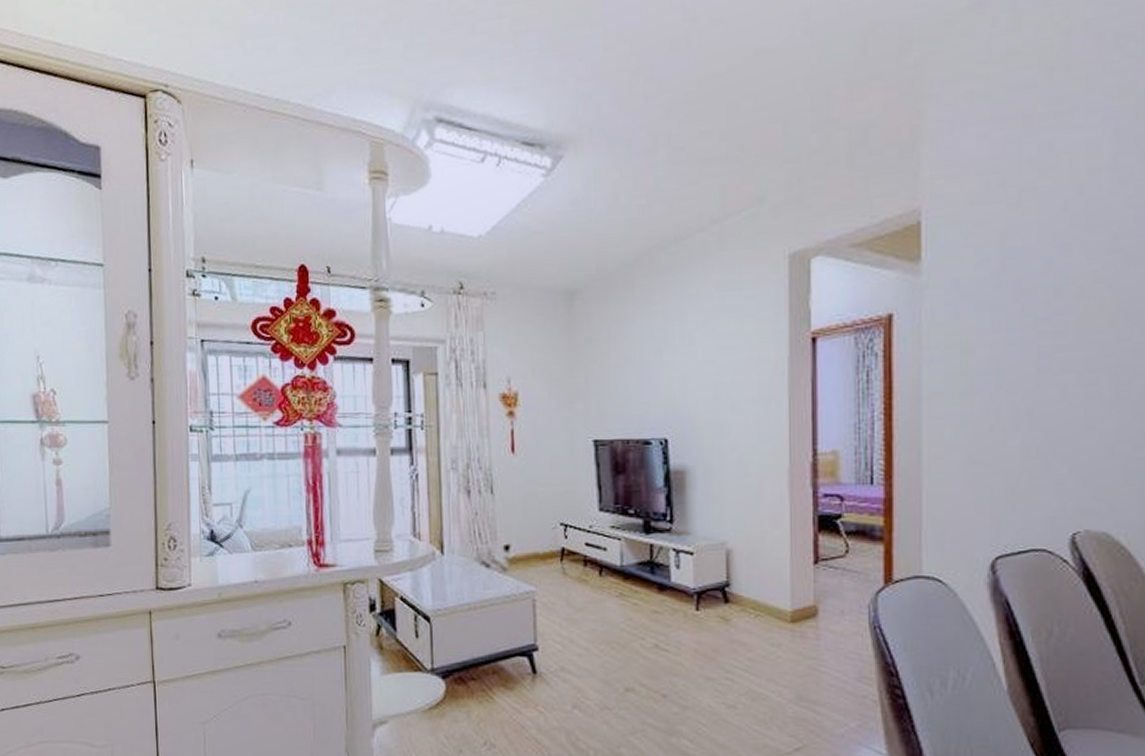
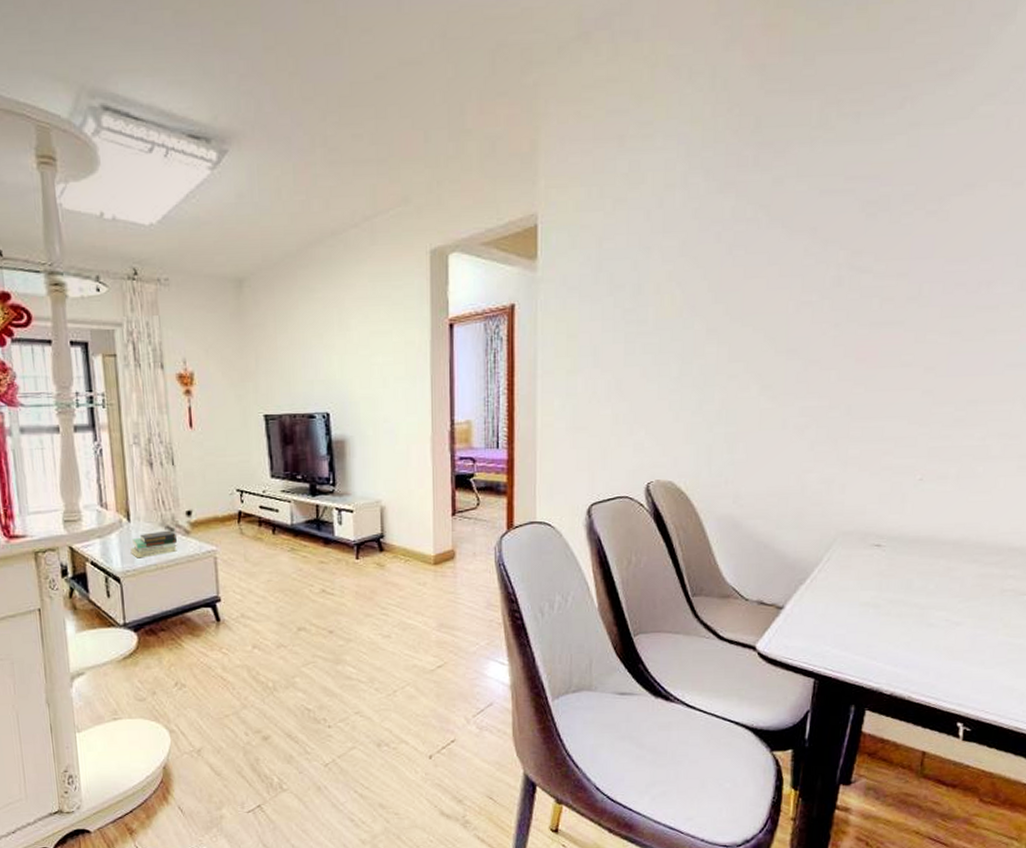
books: none [442,566,492,596] -> present [130,530,177,559]

